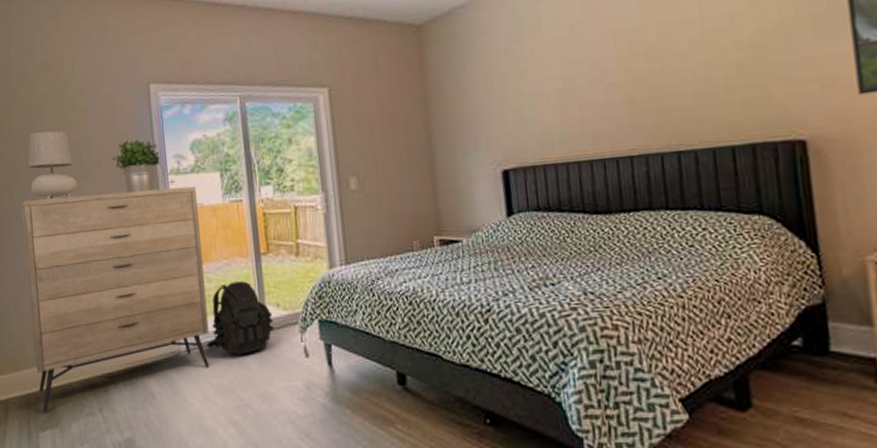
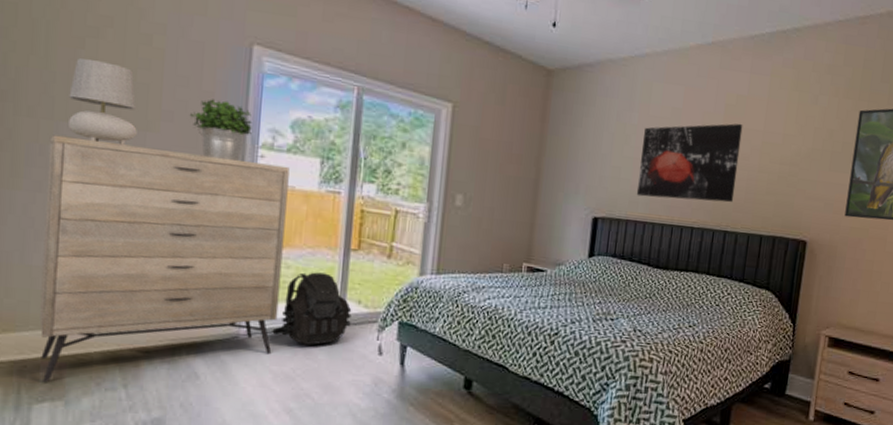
wall art: none [542,17,680,135] -> present [636,123,743,203]

